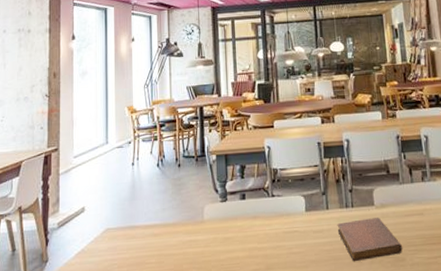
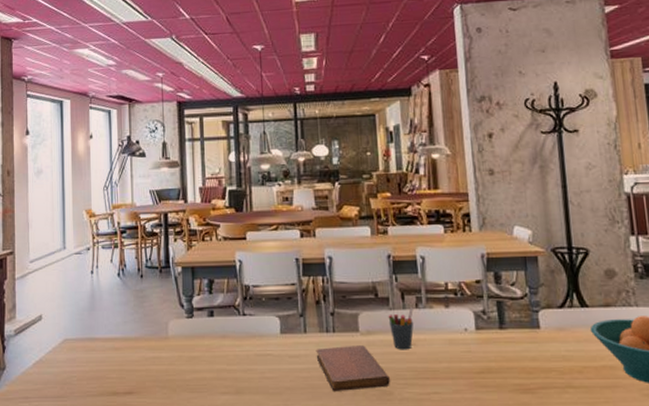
pen holder: none [399,181,421,220] -> present [388,307,414,350]

